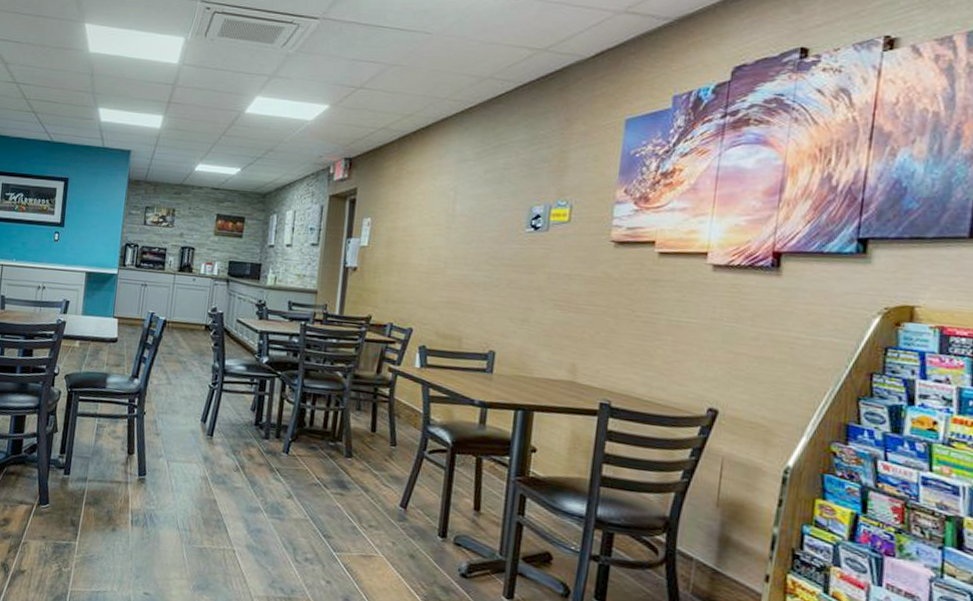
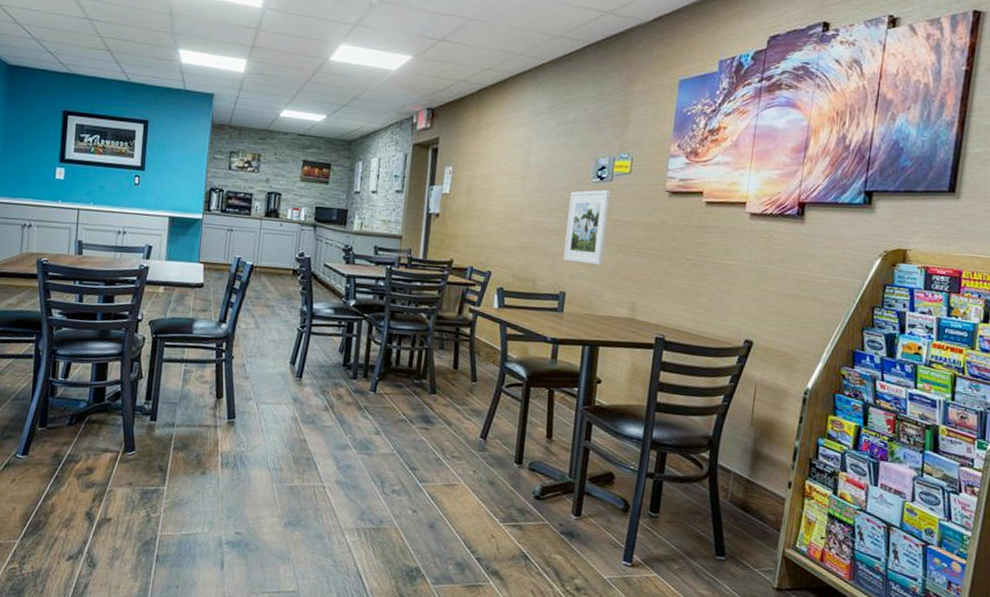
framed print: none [492,240,547,322] -> present [563,189,611,265]

